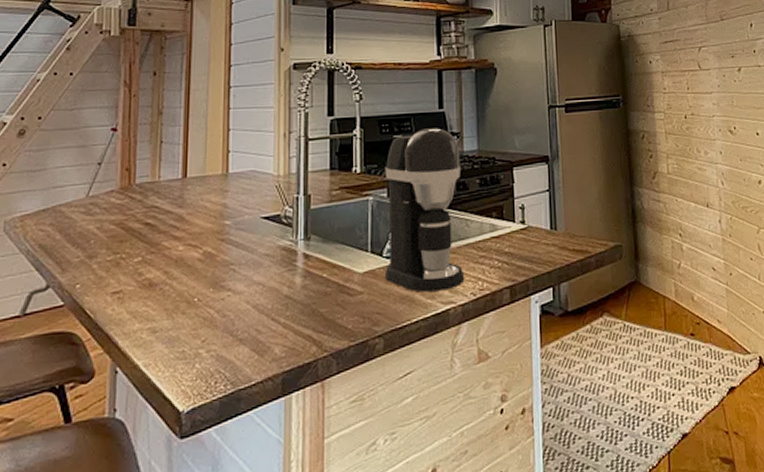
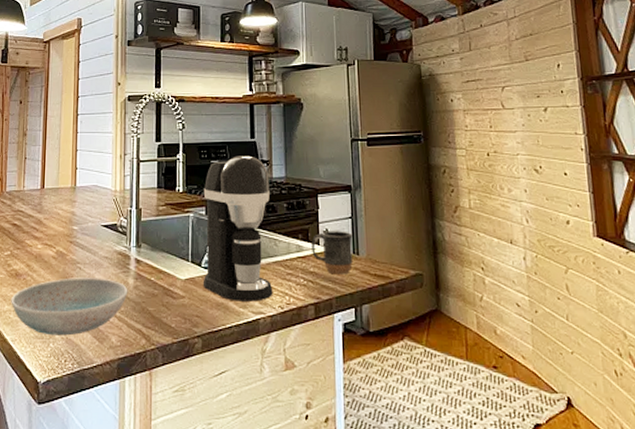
dish: none [143,279,295,354] -> present [11,278,128,336]
mug: none [506,205,550,253] -> present [311,229,353,275]

